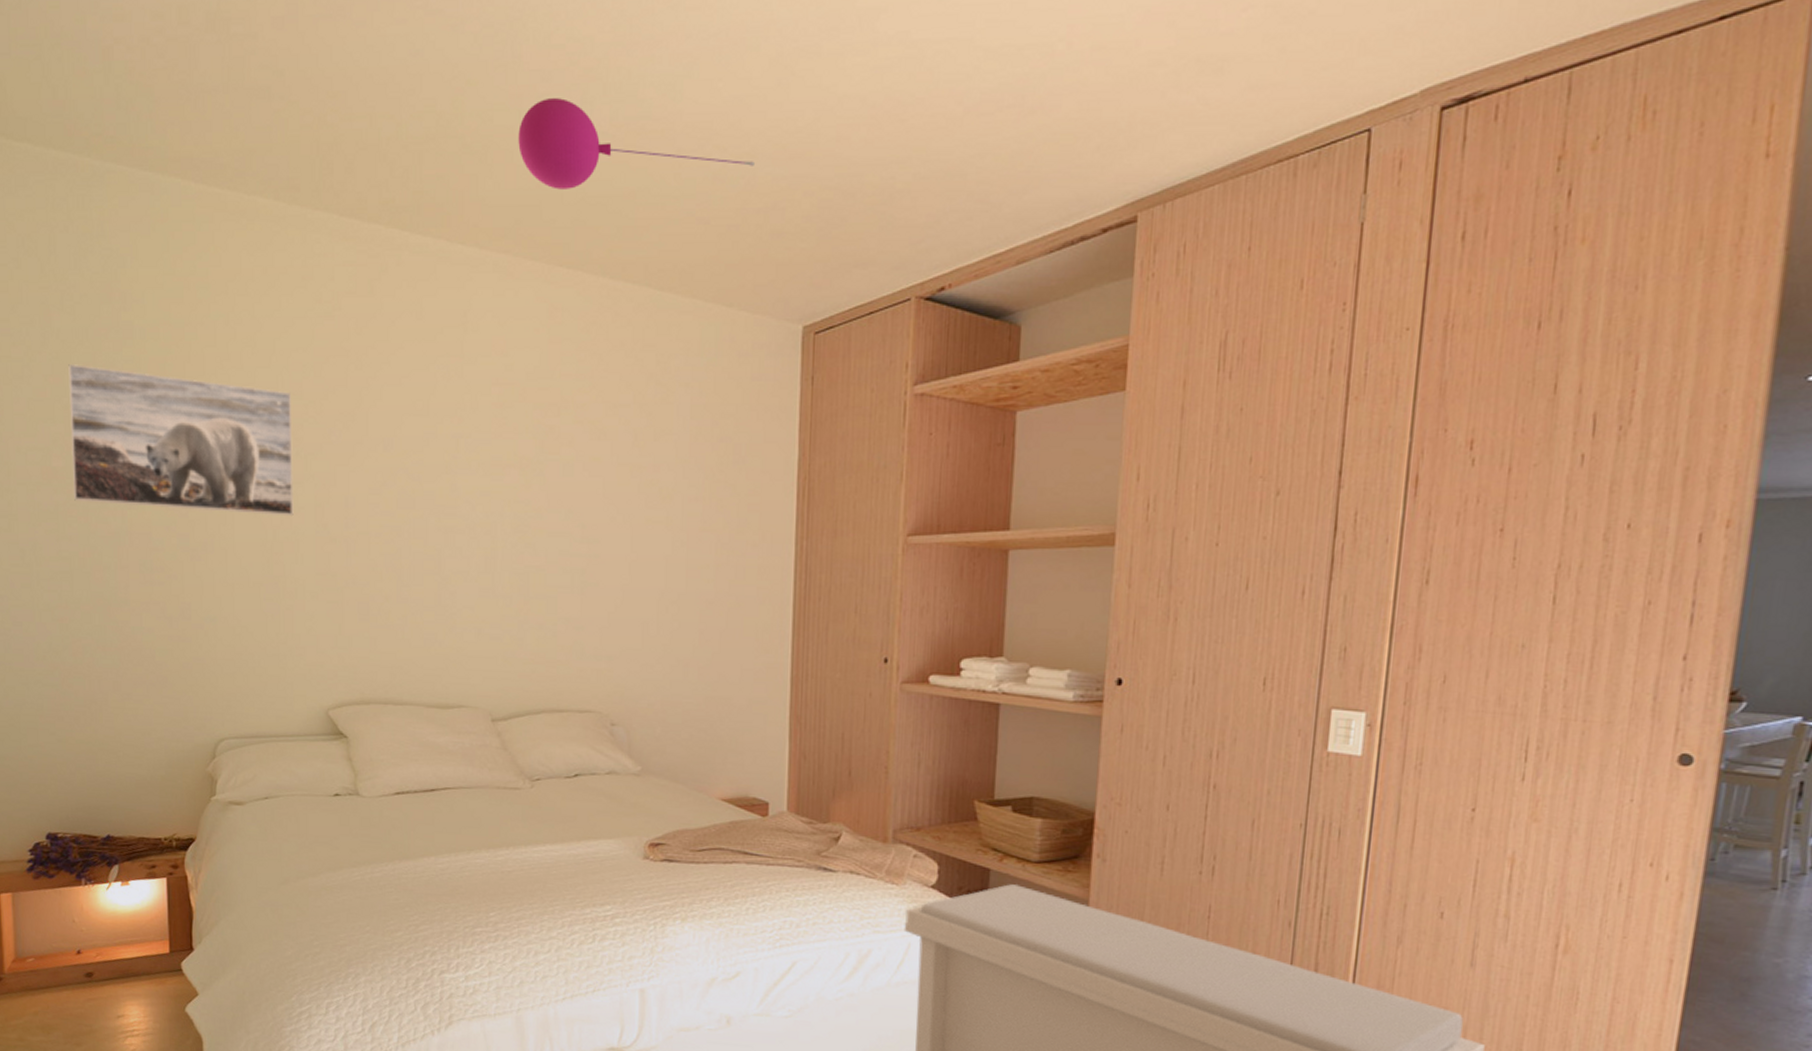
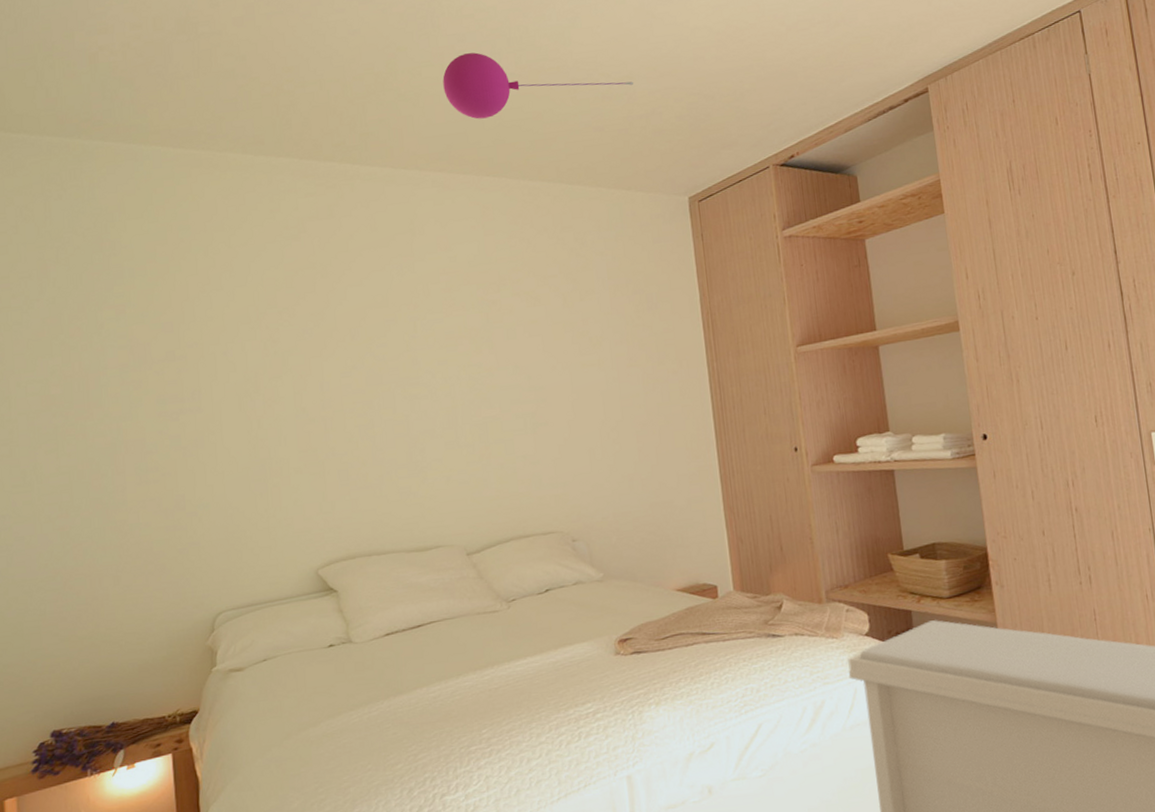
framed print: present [68,364,294,517] -> none [64,303,275,421]

